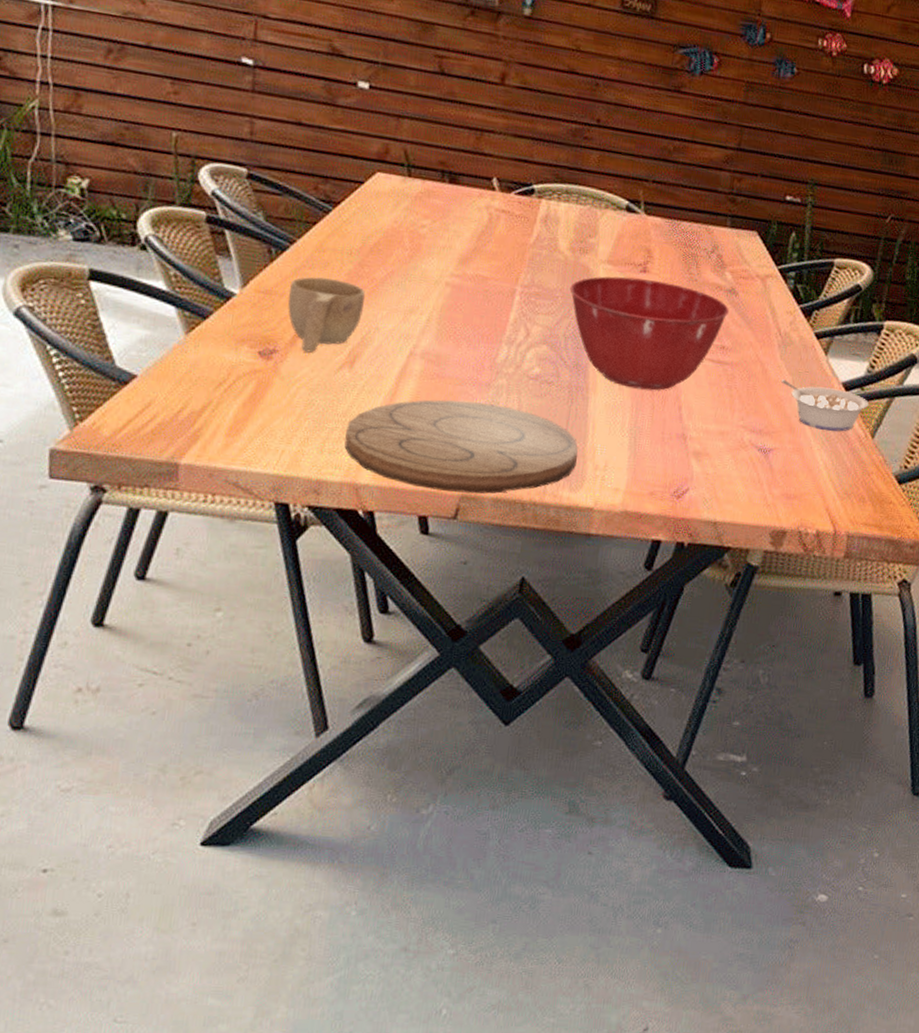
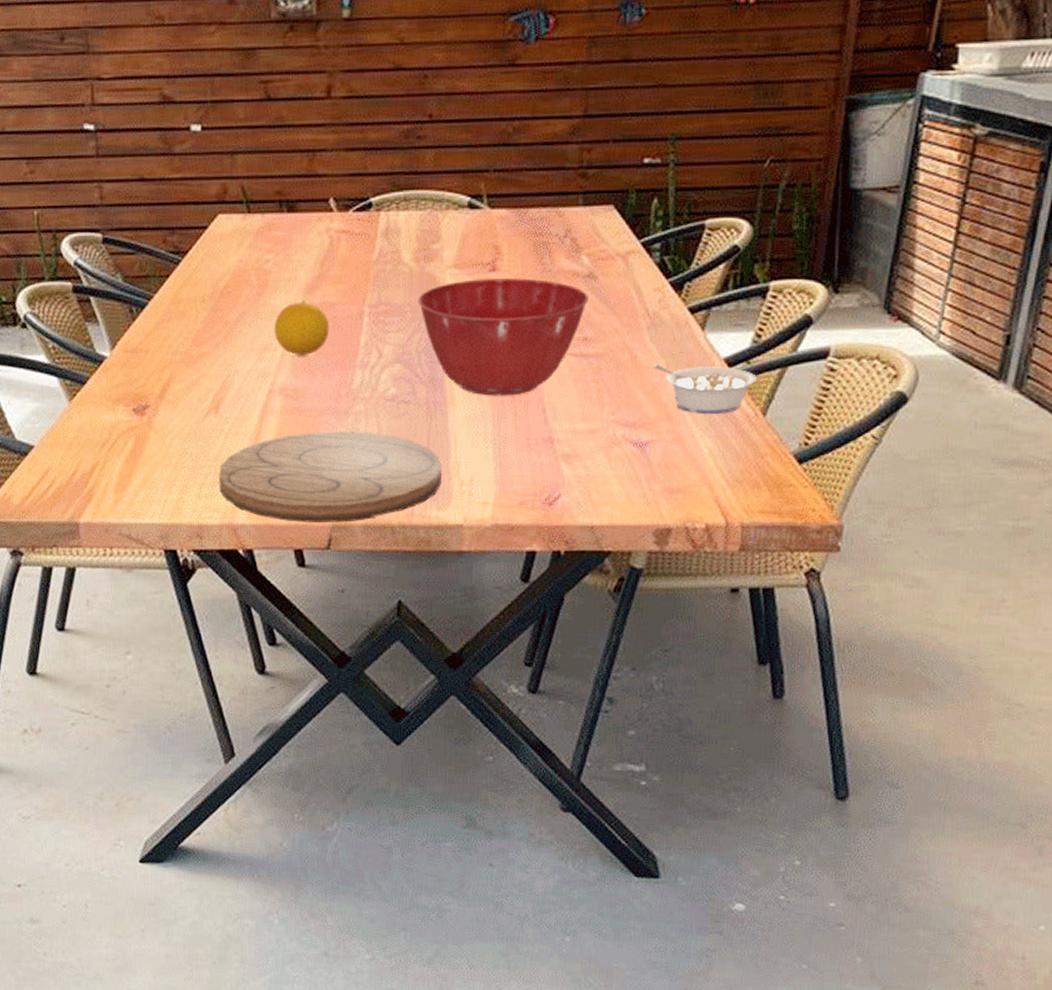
cup: present [287,276,365,353] -> none [152,329,221,404]
fruit: none [422,270,480,324] -> present [274,300,330,355]

